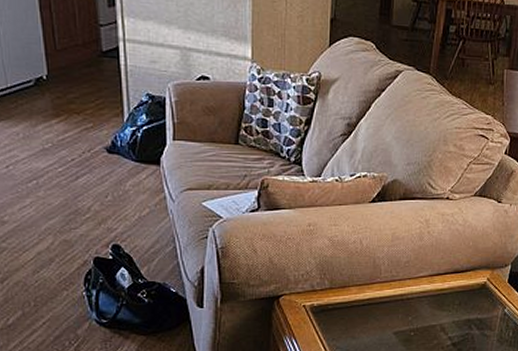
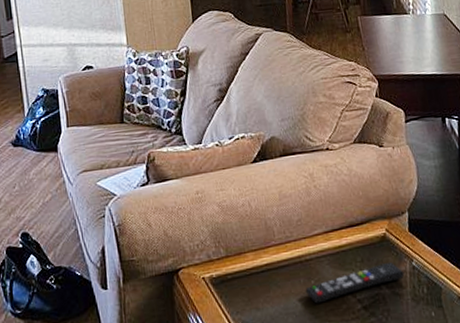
remote control: none [401,308,496,337] -> present [305,262,405,304]

